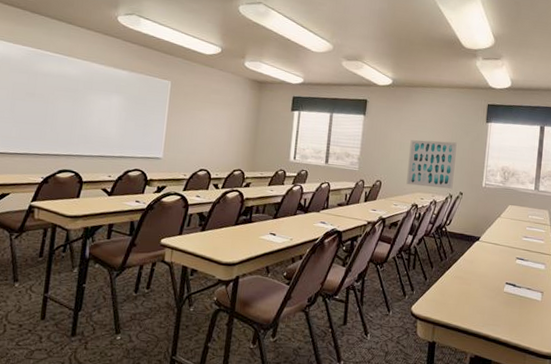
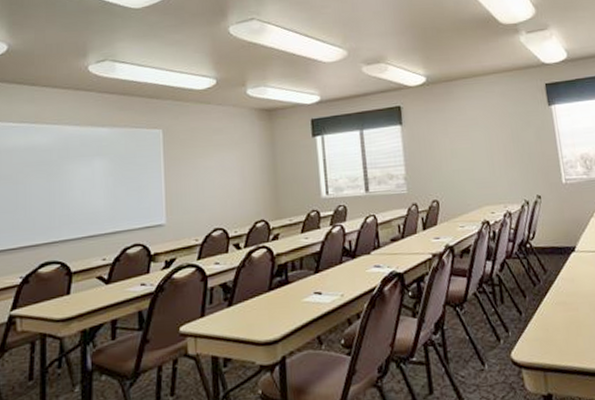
wall art: present [406,140,457,190] -> none [463,136,527,199]

